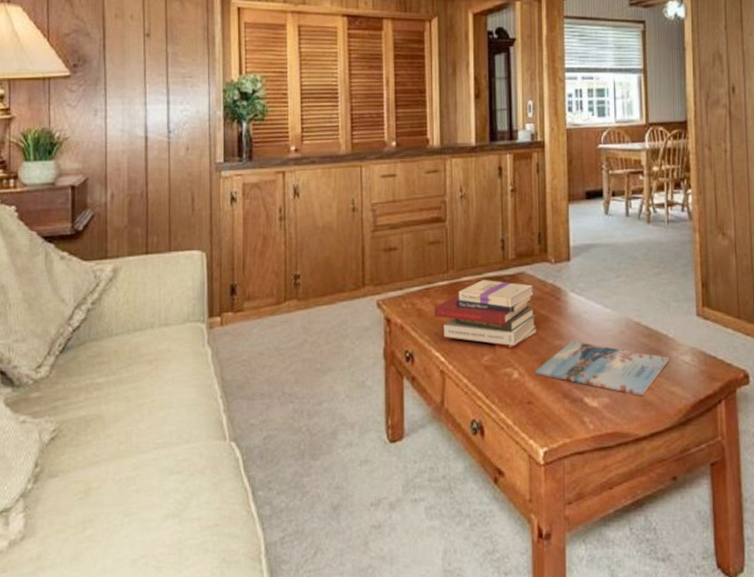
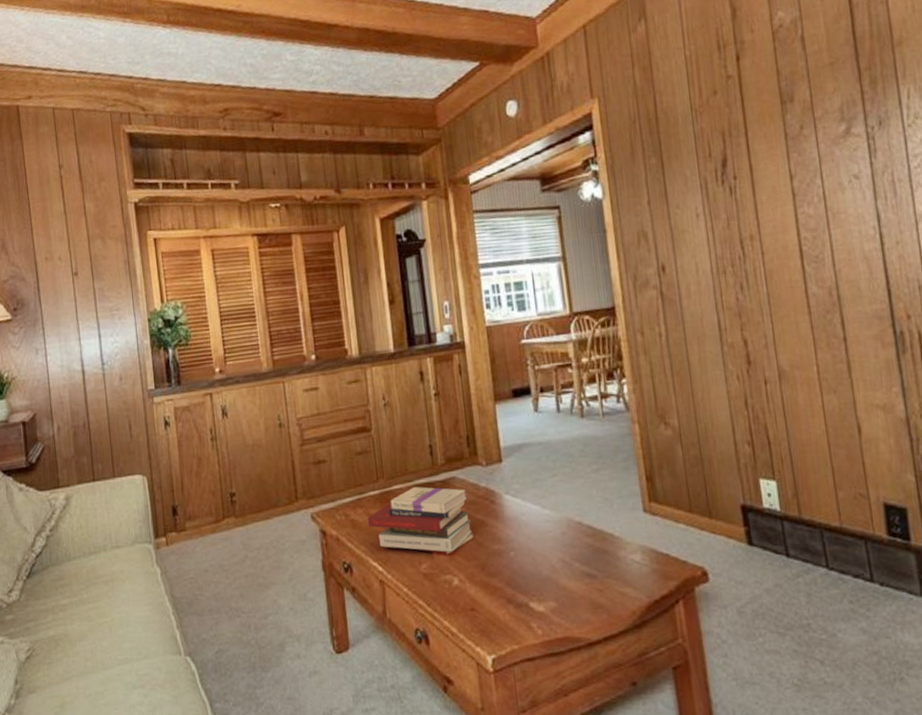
magazine: present [535,342,669,396] -> none [476,545,617,599]

